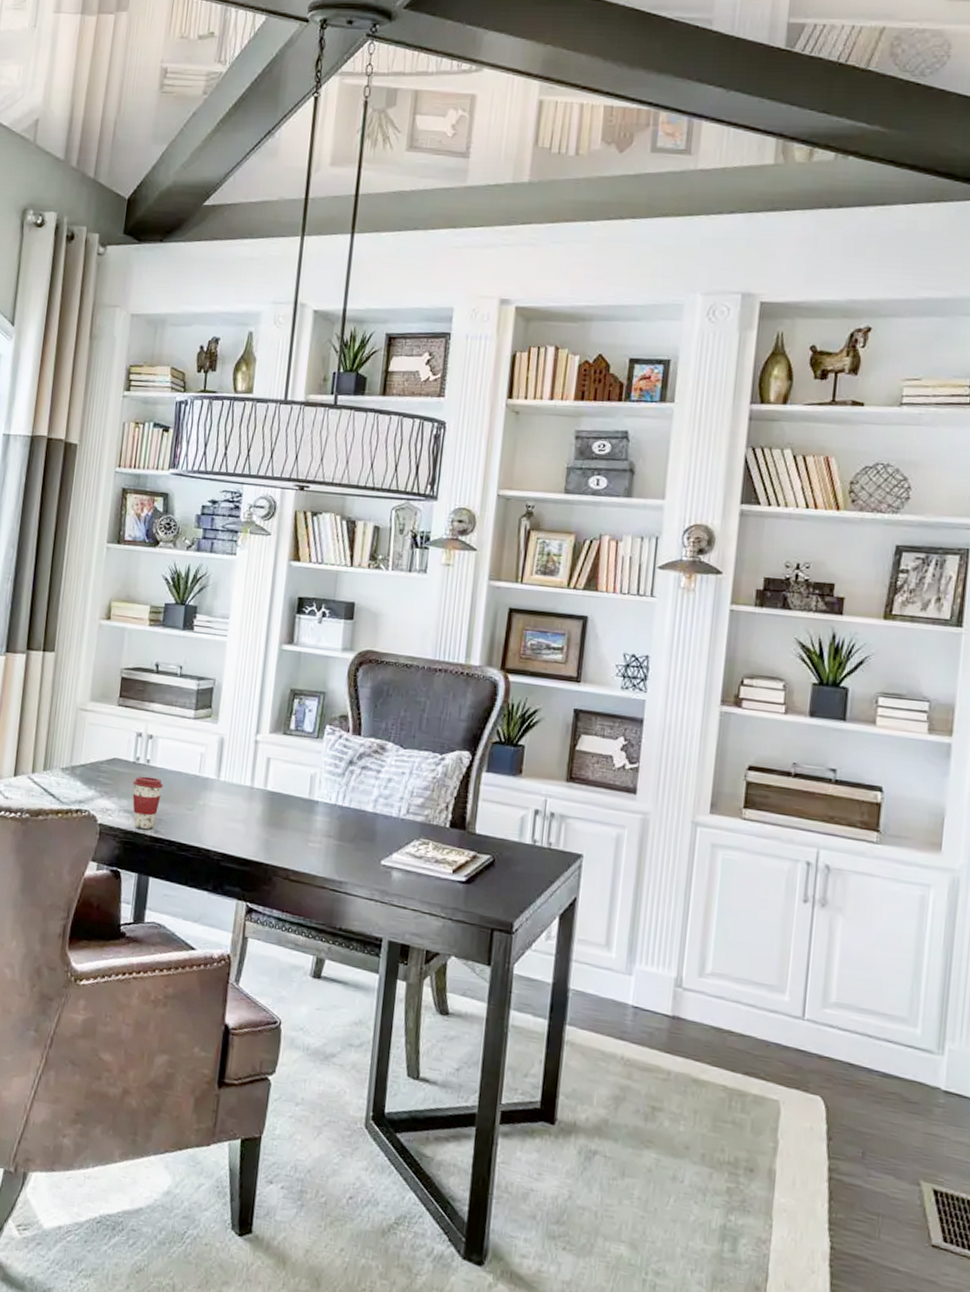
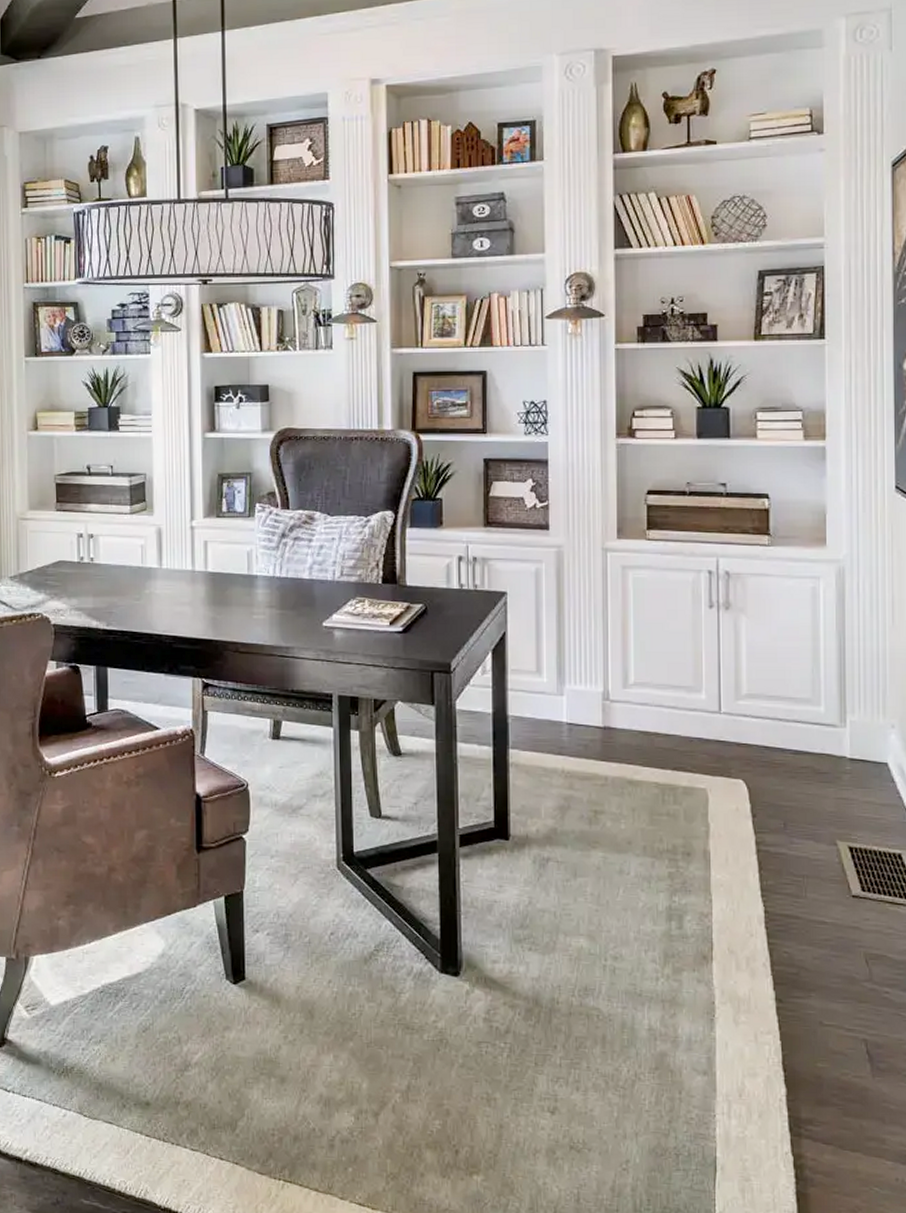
coffee cup: present [132,776,163,830] -> none [80,574,109,624]

